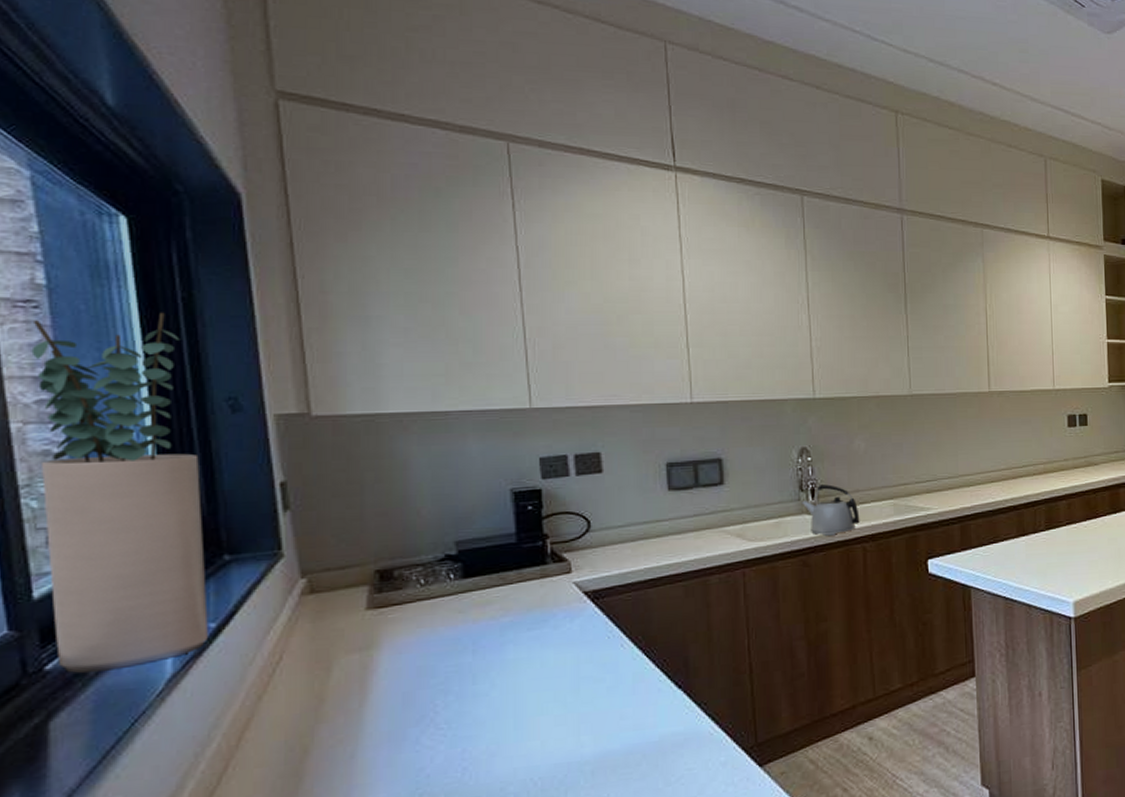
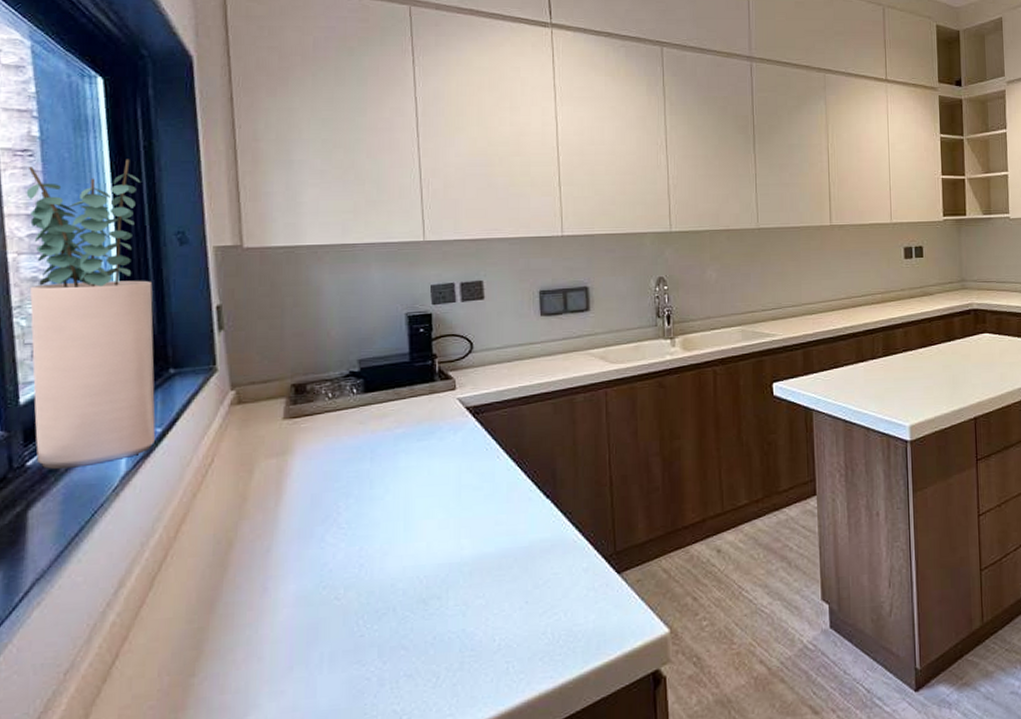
kettle: present [802,484,860,536] -> none [658,311,711,359]

